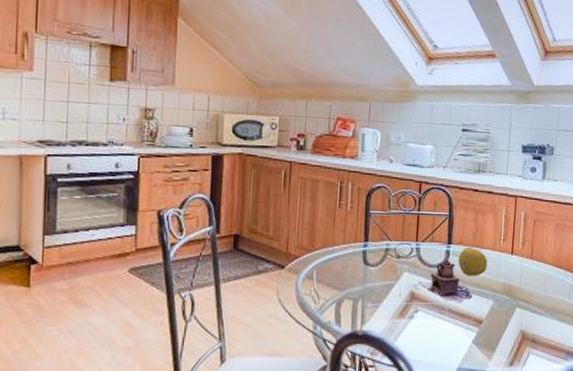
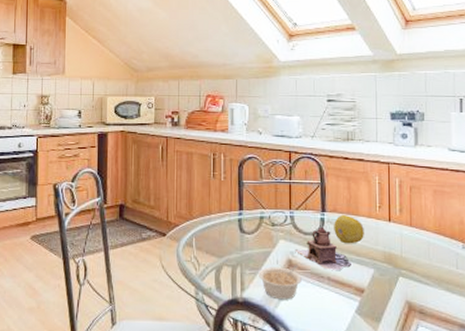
legume: none [380,297,423,332] -> present [259,265,302,300]

